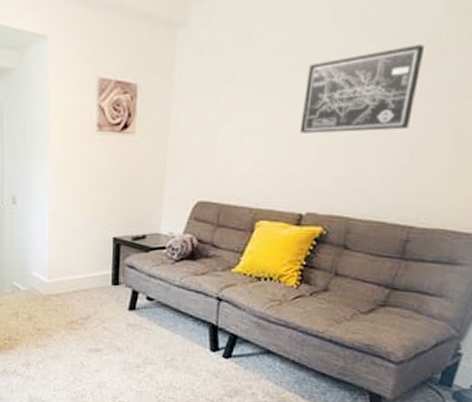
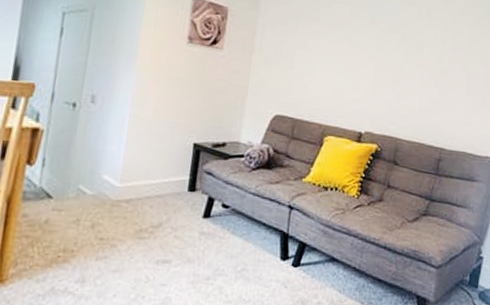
wall art: present [300,45,424,134] -> none [360,11,444,72]

